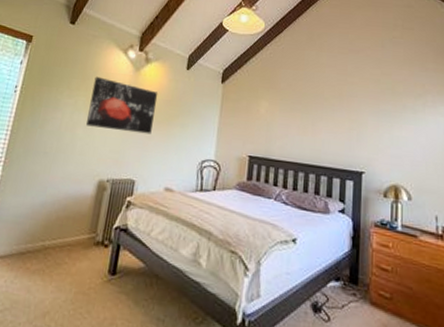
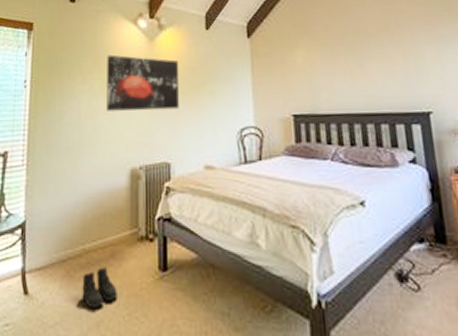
boots: none [33,264,68,301] -> present [82,267,117,309]

